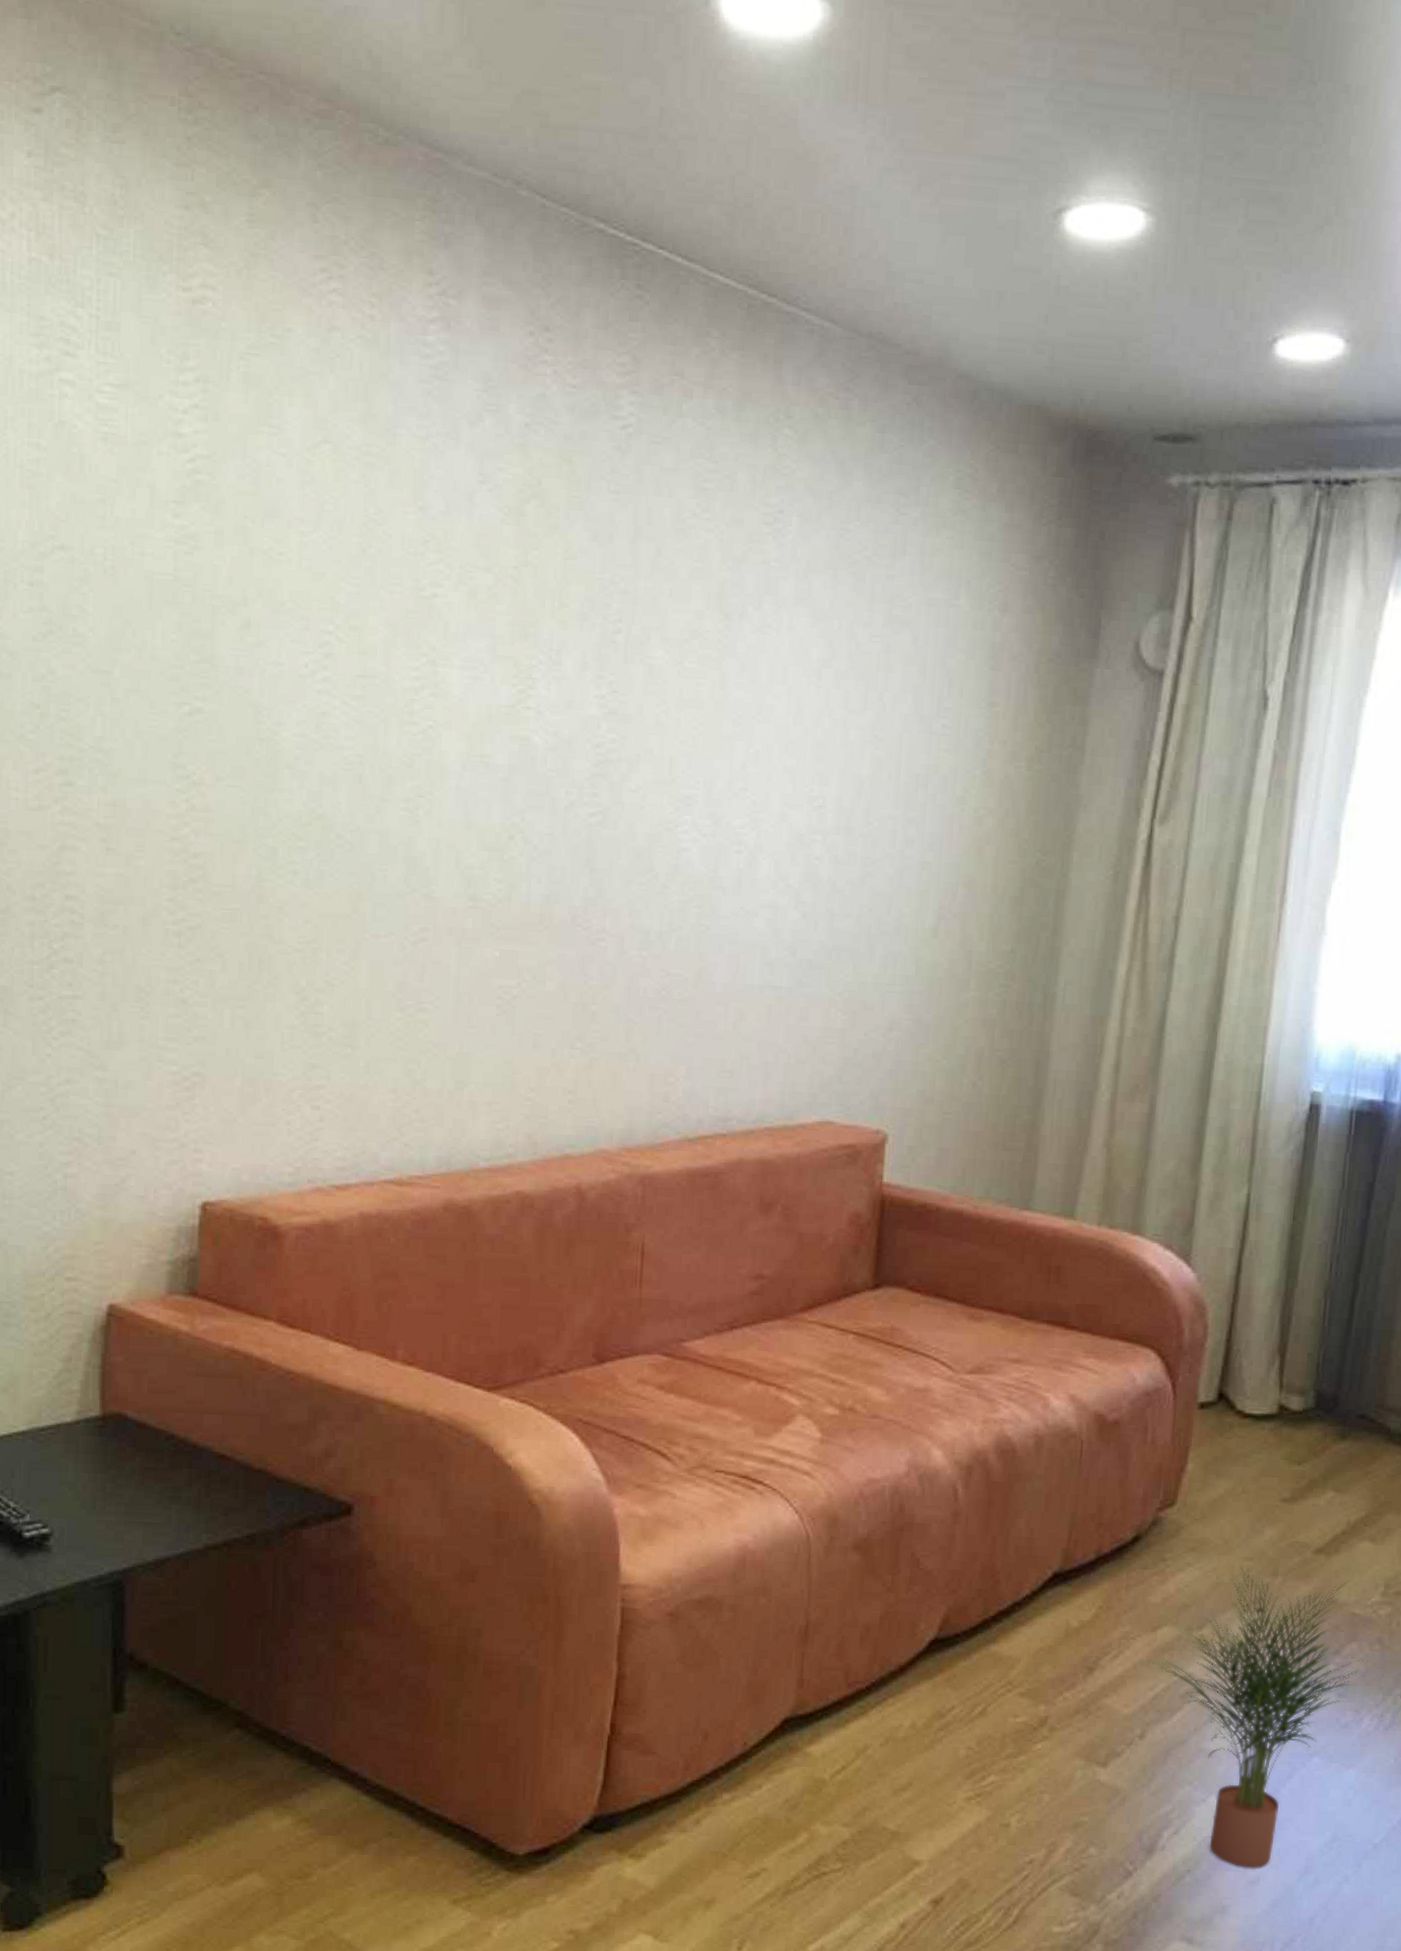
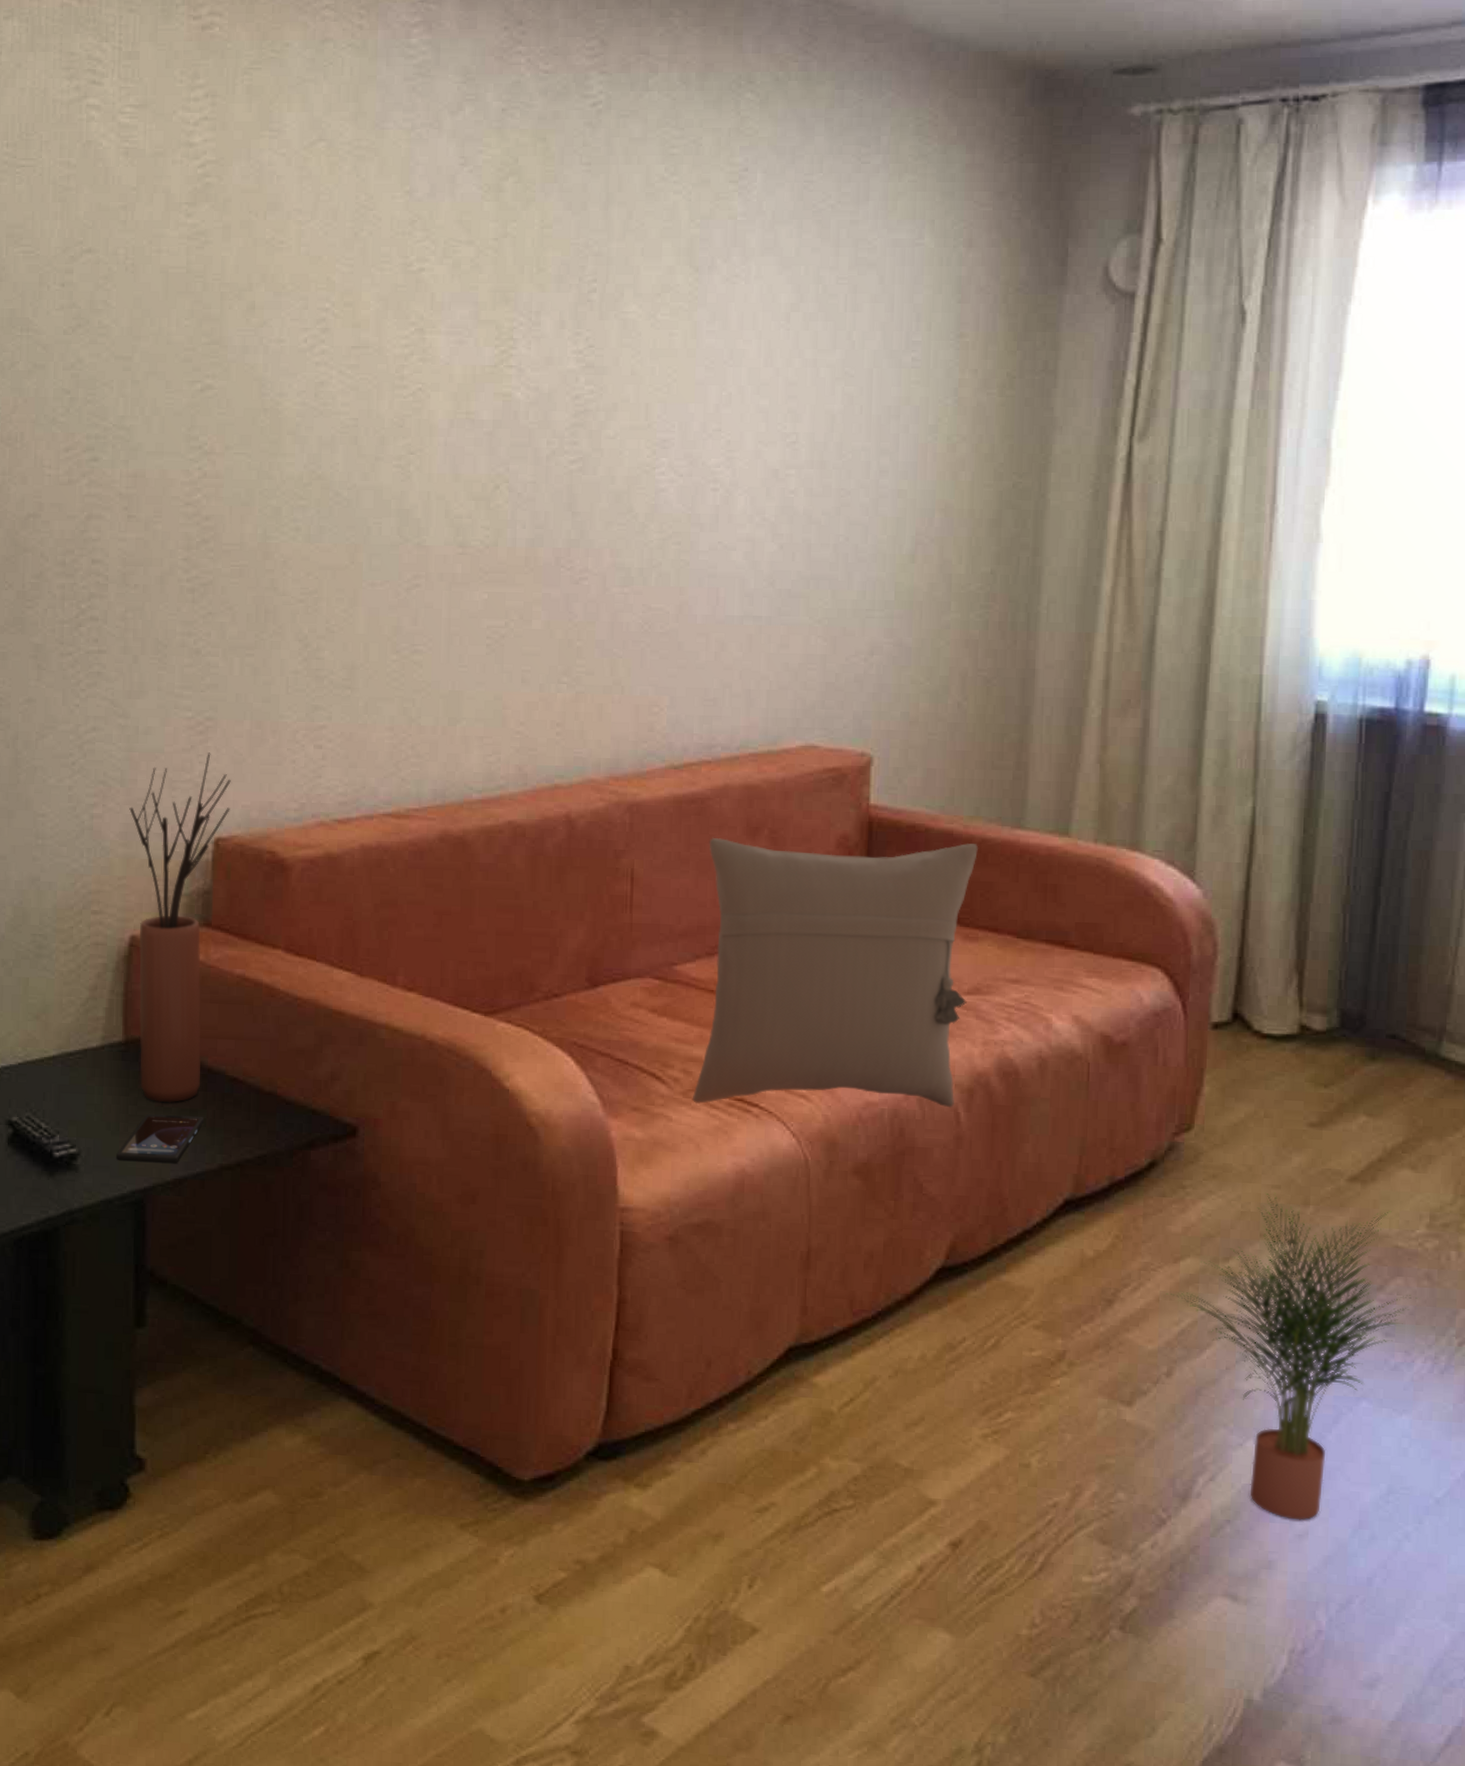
smartphone: none [93,1492,189,1543] -> present [117,1114,204,1163]
vase: none [107,1110,220,1481] -> present [129,752,231,1103]
pillow: none [697,1212,988,1485] -> present [693,837,979,1108]

